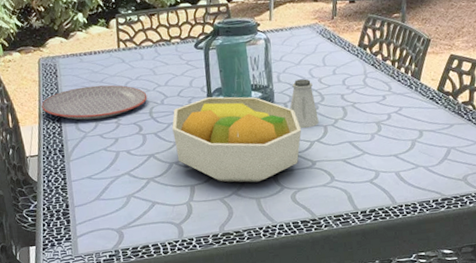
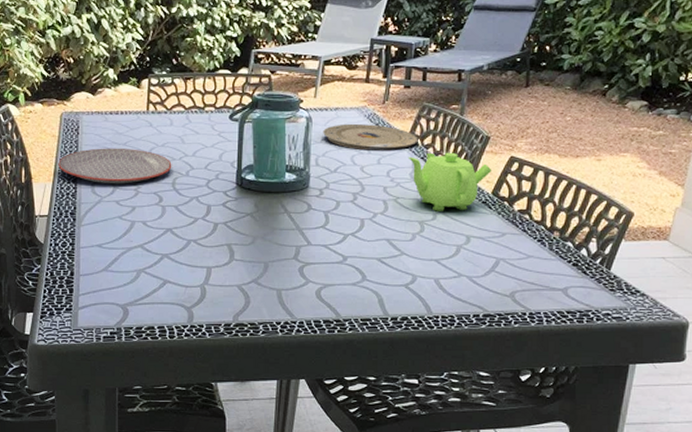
fruit bowl: present [172,96,302,183] -> none [195,173,336,273]
plate: none [281,39,367,64] -> present [323,123,418,150]
saltshaker: present [290,78,319,129] -> none [326,165,356,220]
teapot: none [359,56,436,112] -> present [408,152,492,211]

